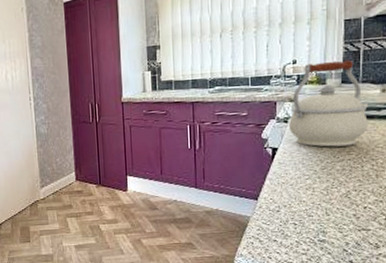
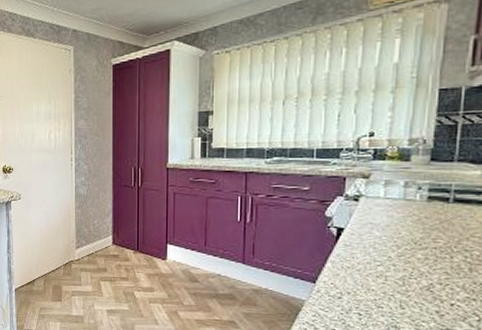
kettle: present [289,59,369,147] -> none [360,134,466,232]

